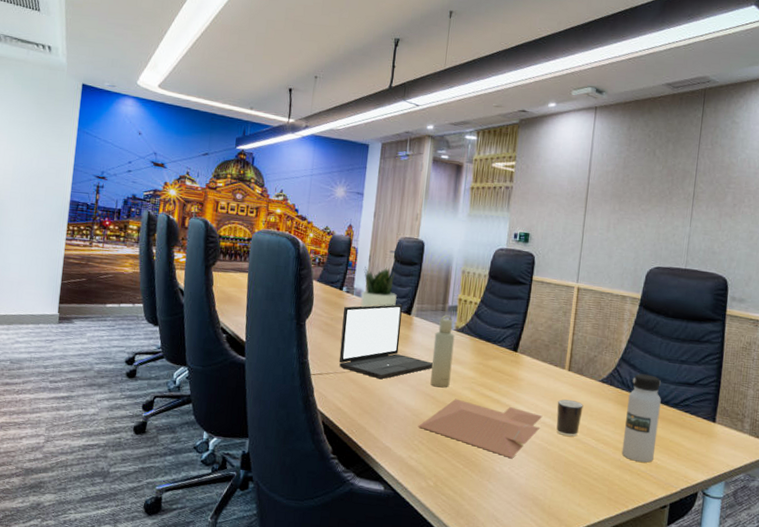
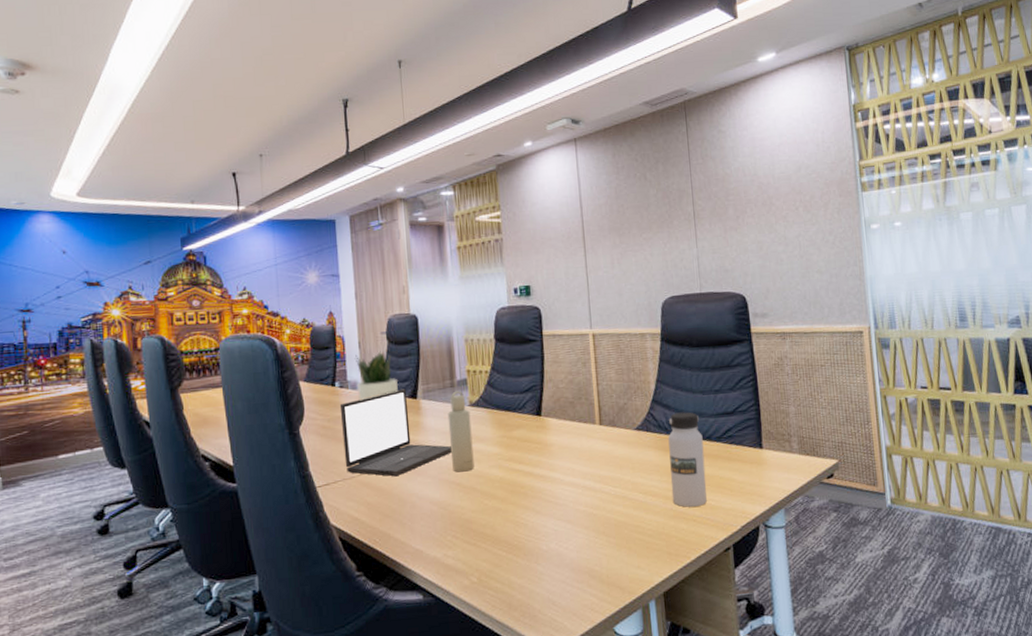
papers: present [418,398,543,458] -> none [448,477,582,533]
mug: present [556,399,584,437] -> none [594,456,624,496]

